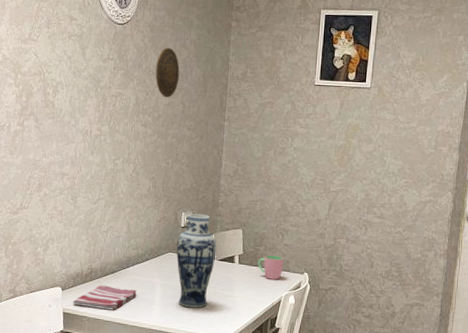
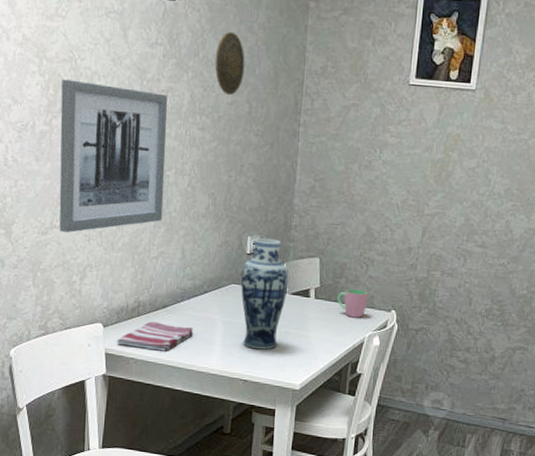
wall art: none [28,89,117,212] -> present [59,79,167,233]

